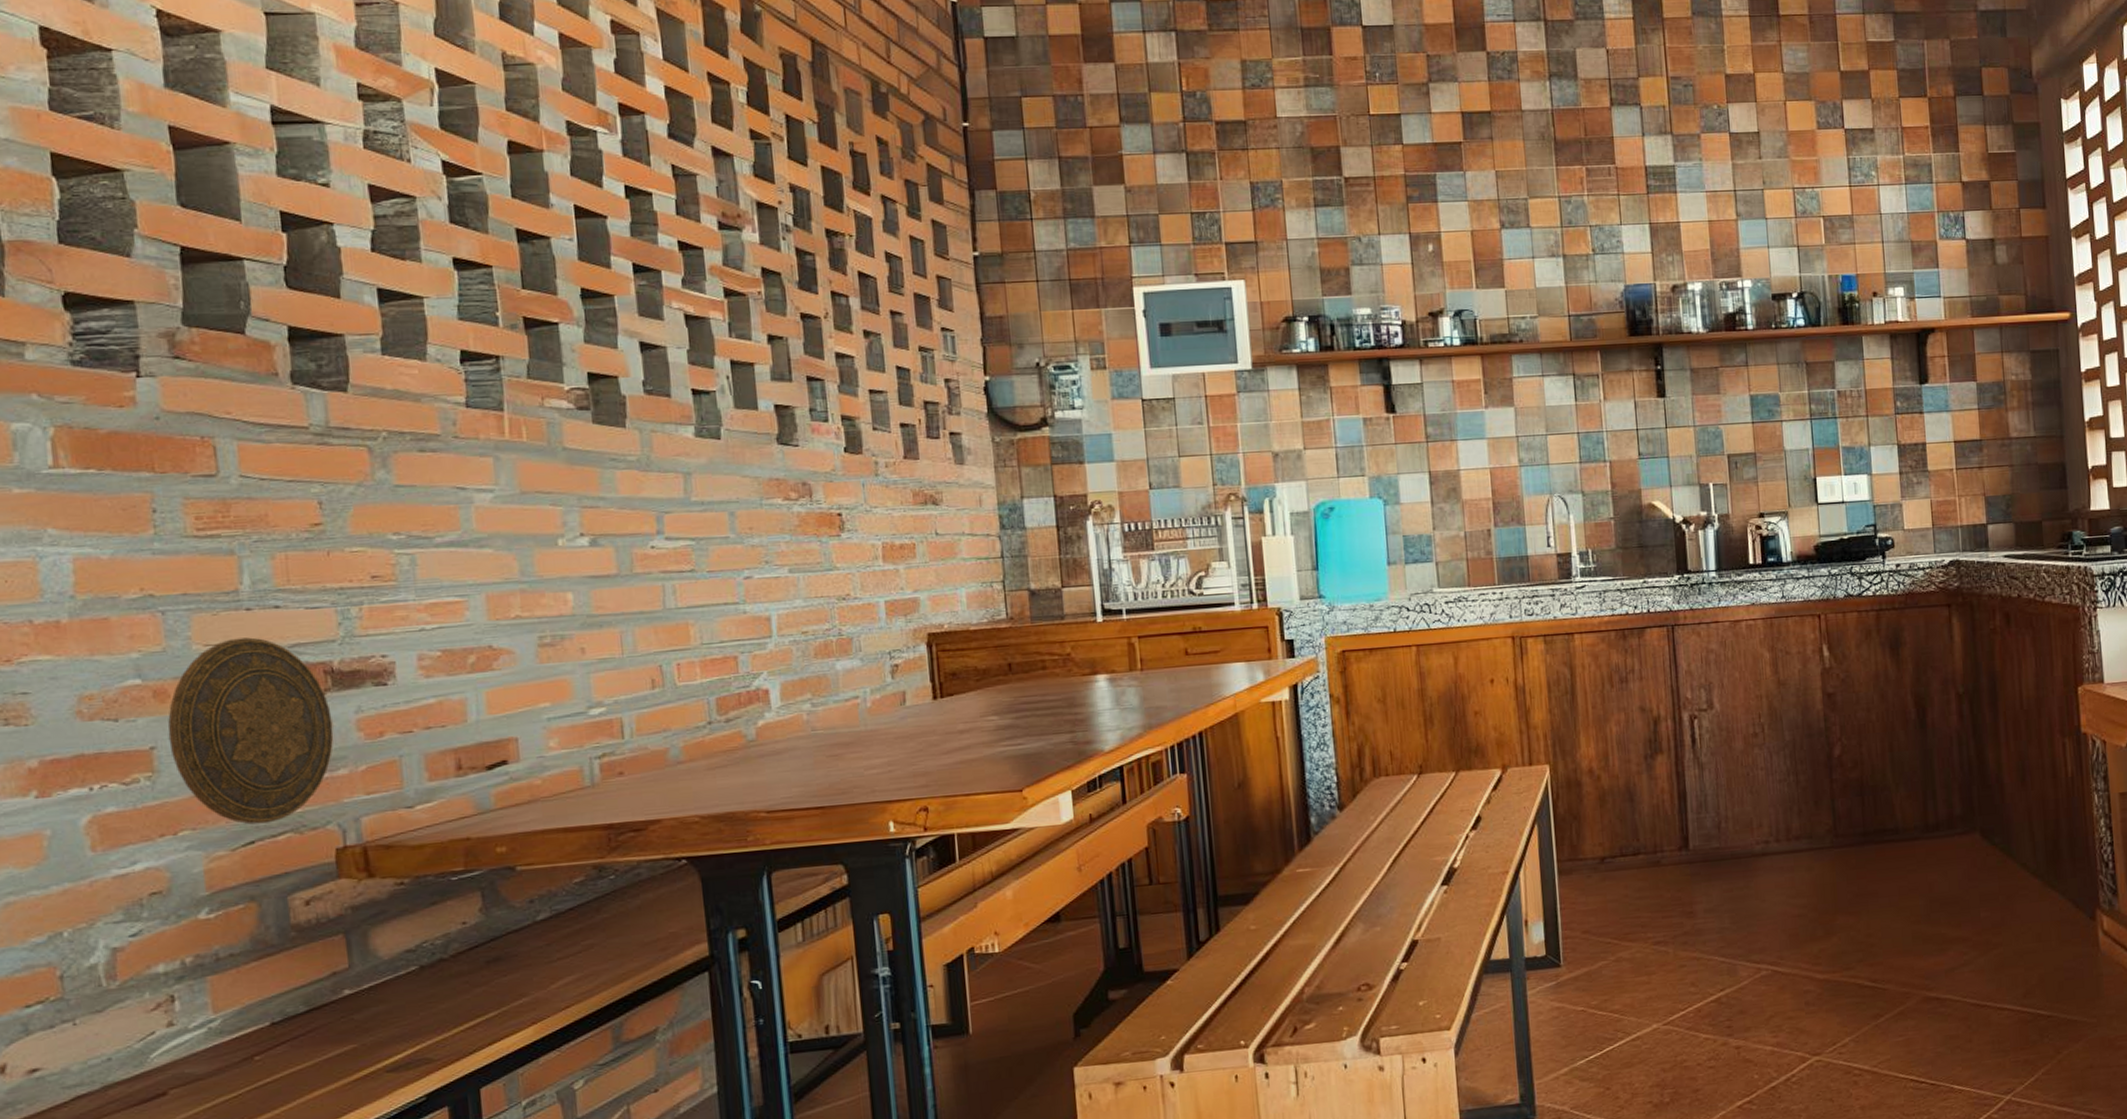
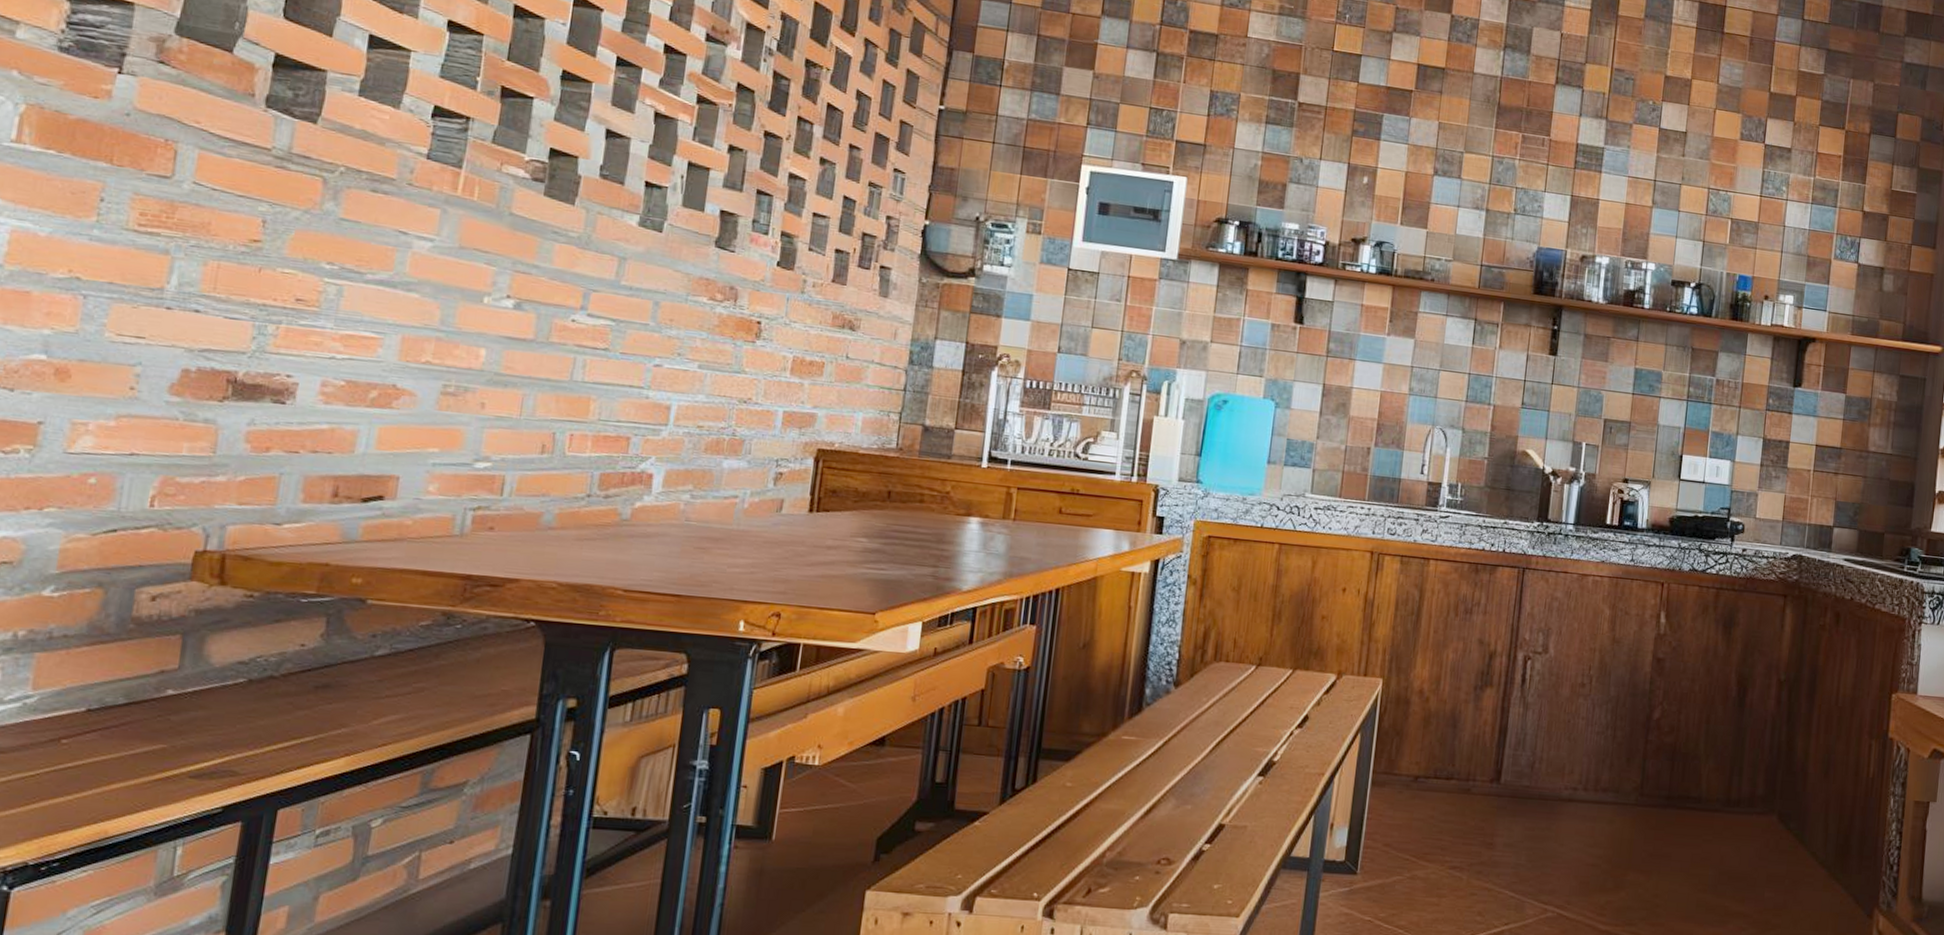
decorative plate: present [168,637,334,825] -> none [57,333,224,515]

